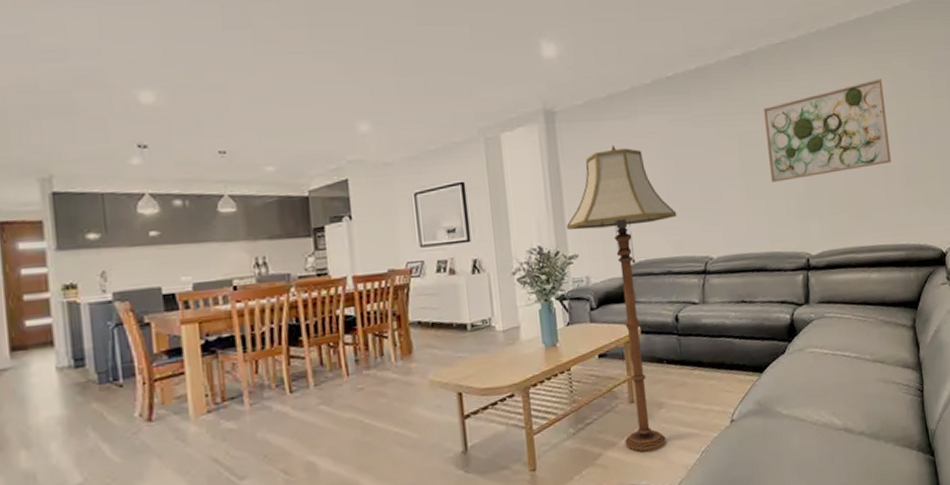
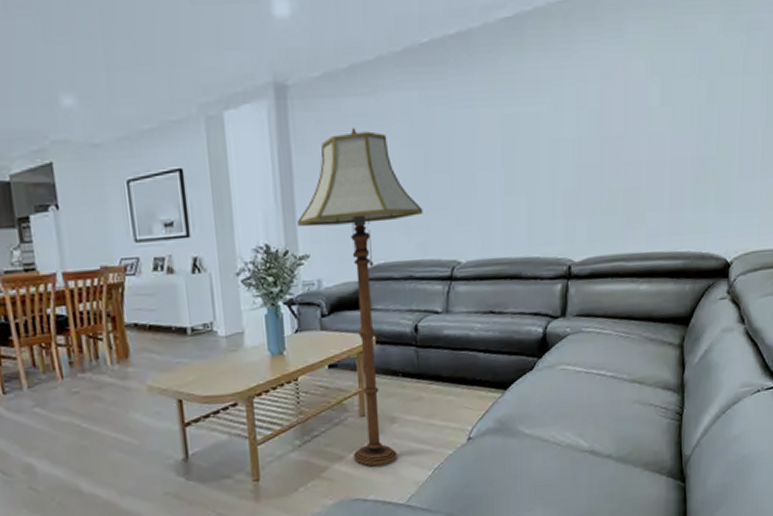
wall art: present [763,78,891,182] -> none [533,49,683,176]

